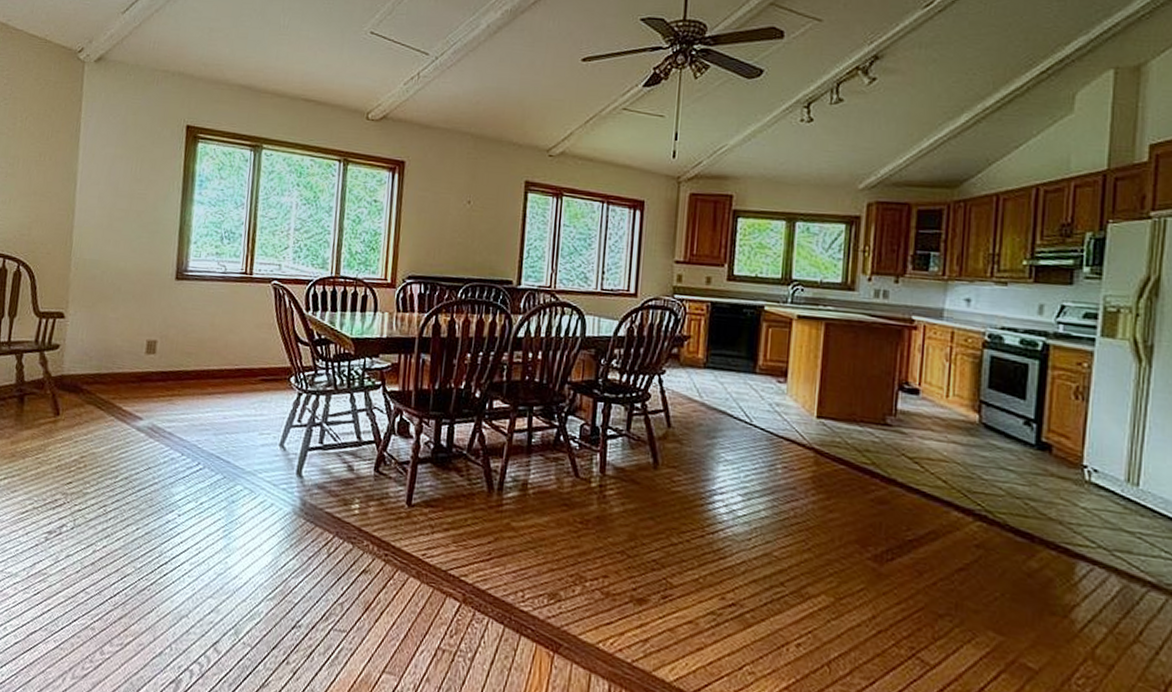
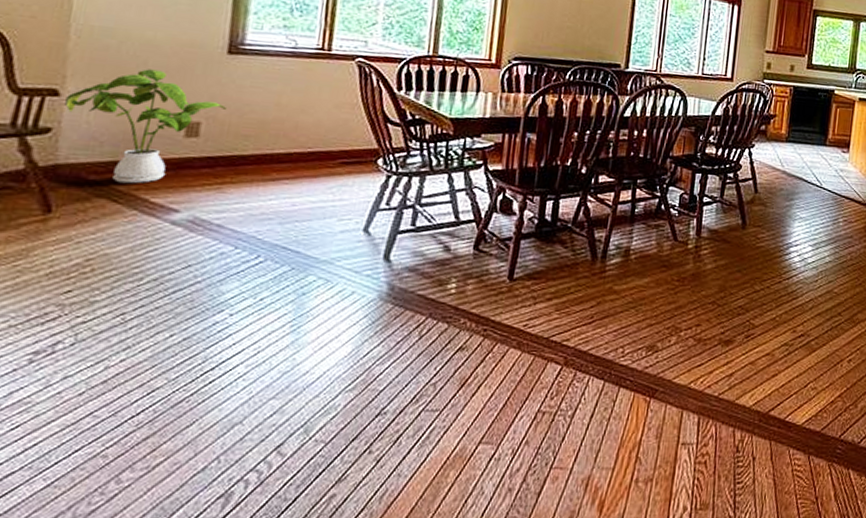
house plant: none [67,294,176,394] -> present [63,69,228,184]

